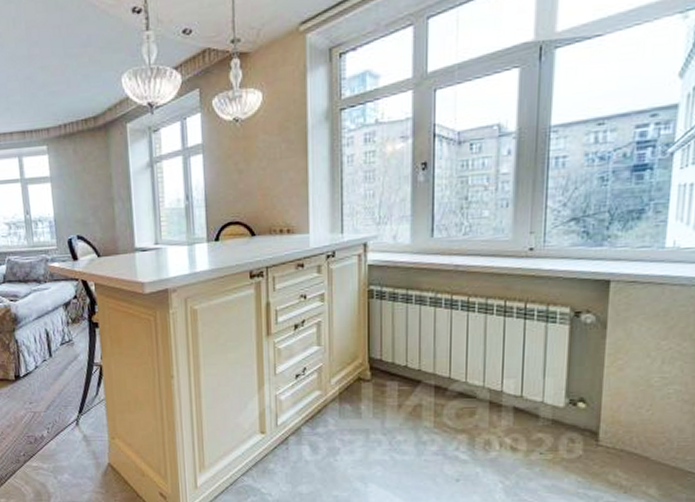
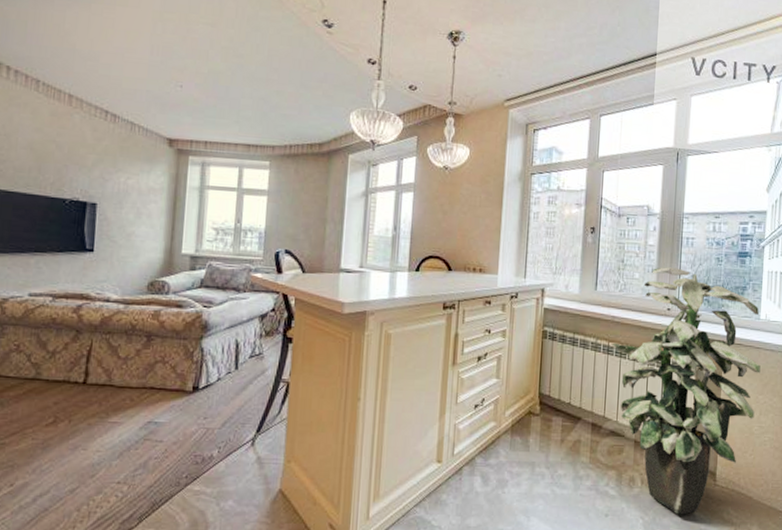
indoor plant: none [456,197,665,478] -> present [612,267,761,515]

